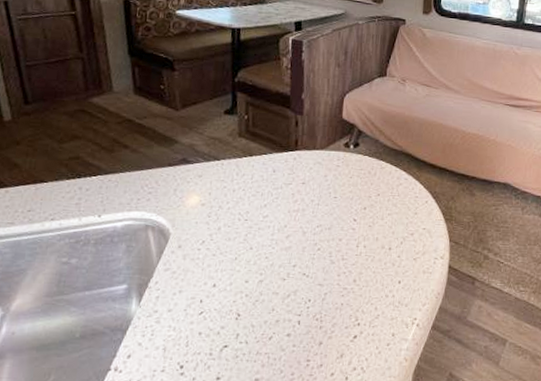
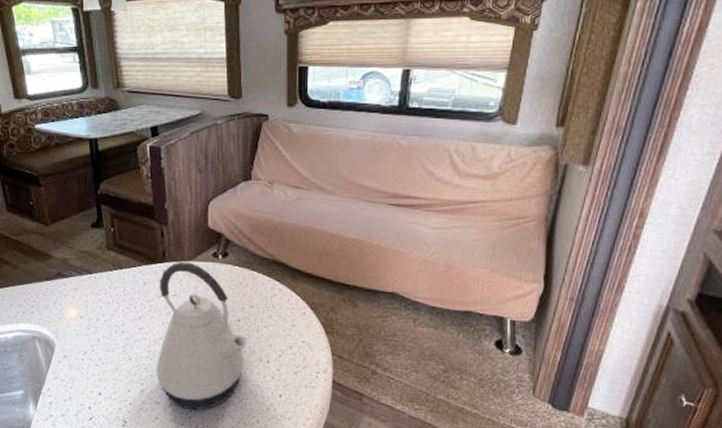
kettle: none [277,150,371,300] -> present [157,262,247,411]

